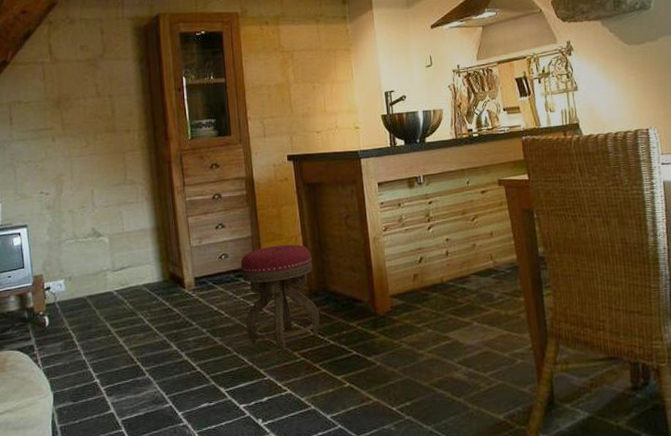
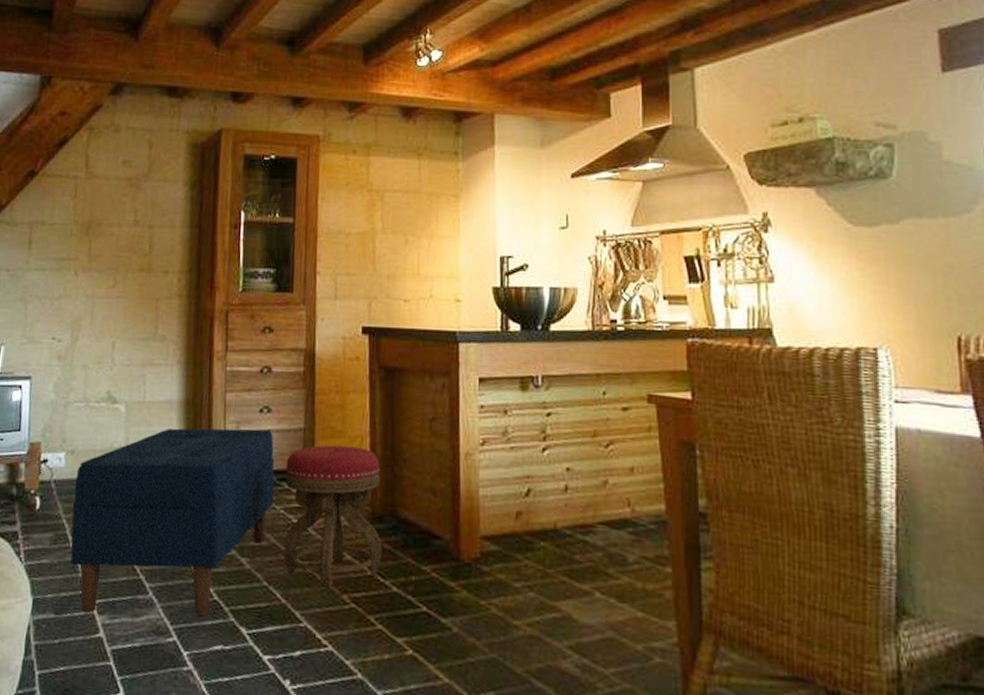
bench: none [75,241,235,397] -> present [70,428,275,616]

